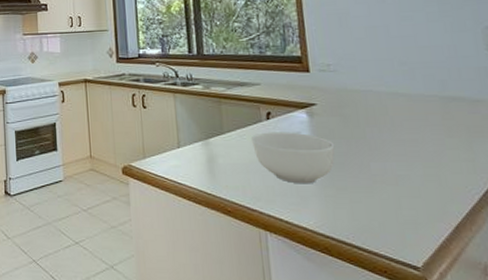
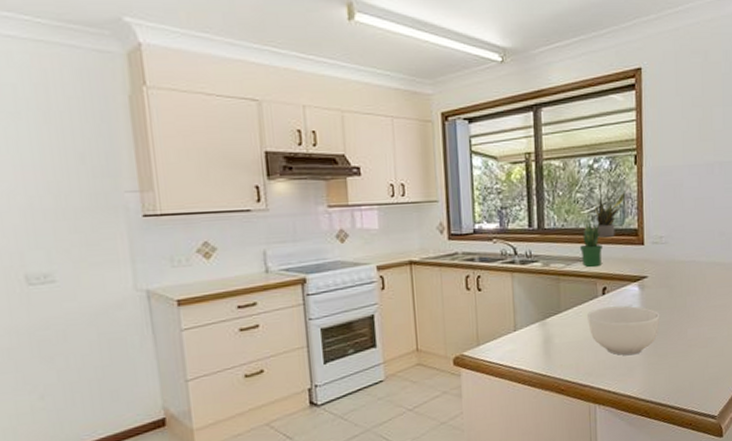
planter: none [240,48,264,93] -> present [580,221,602,268]
potted plant: none [253,20,286,65] -> present [595,190,626,239]

